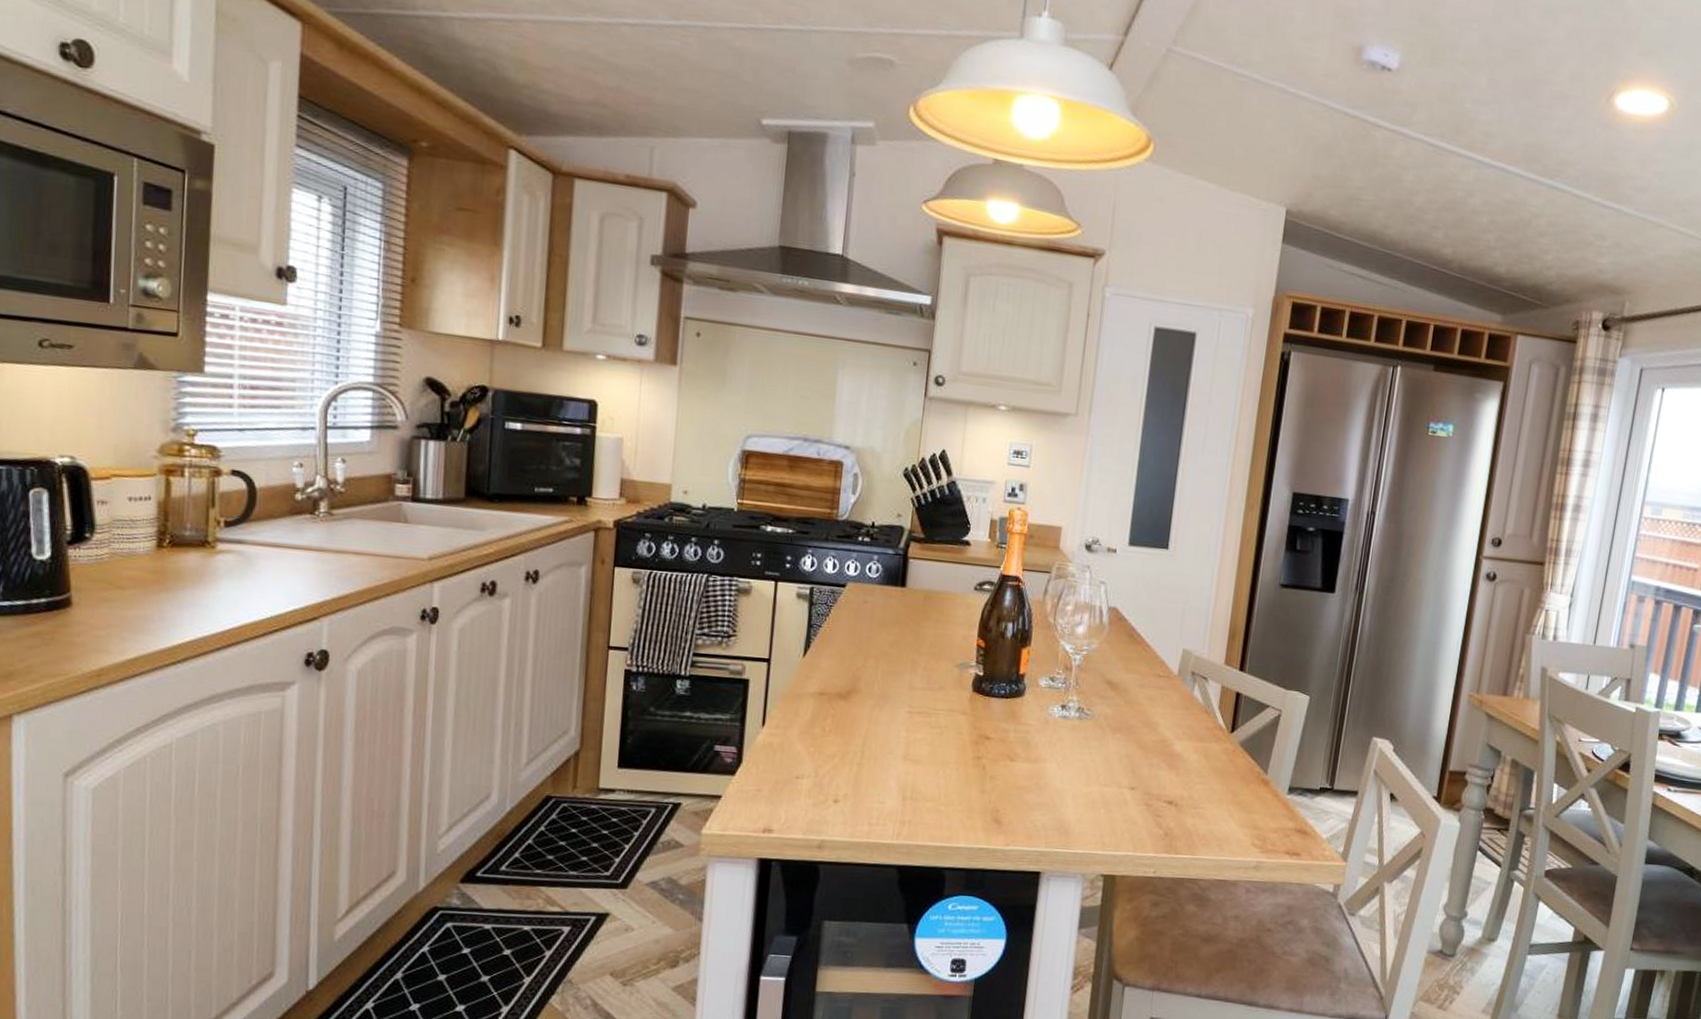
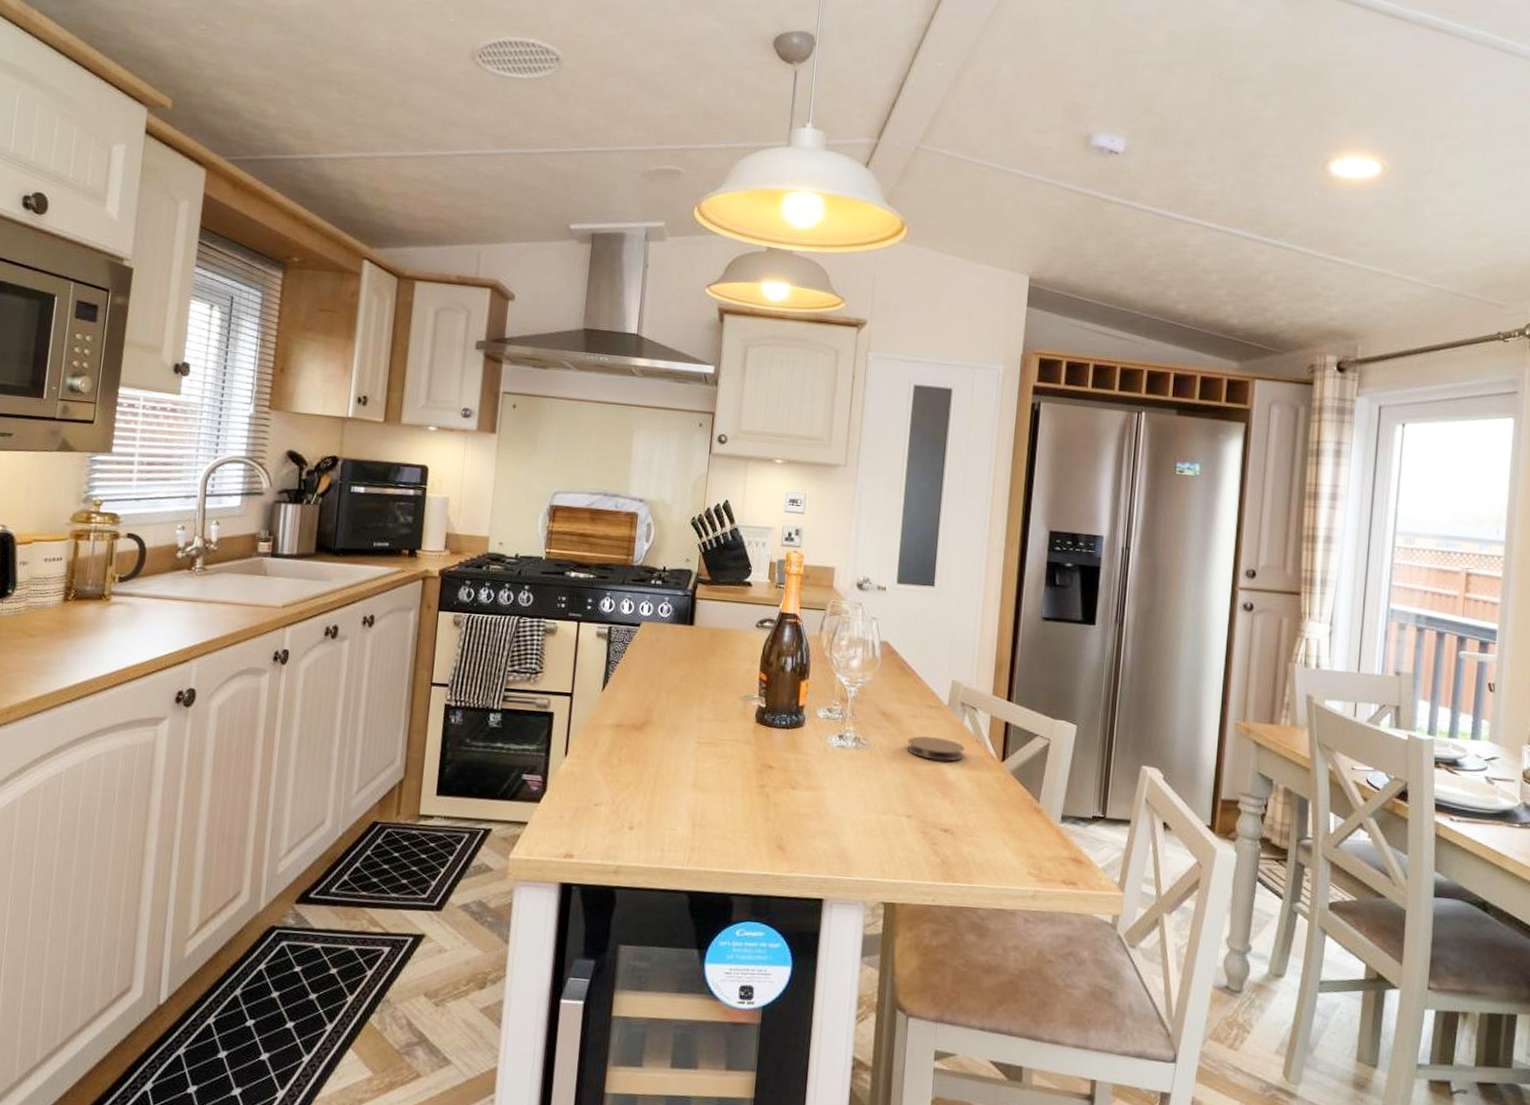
coaster: none [1132,706,1193,732] -> present [907,736,965,761]

